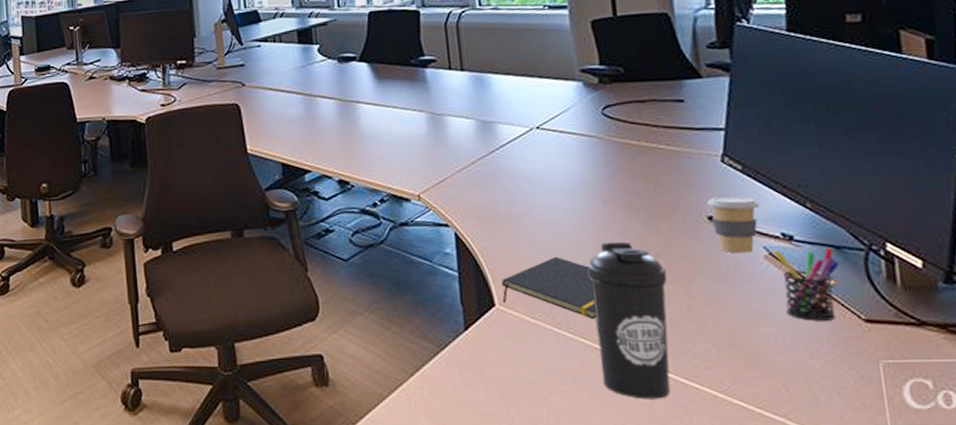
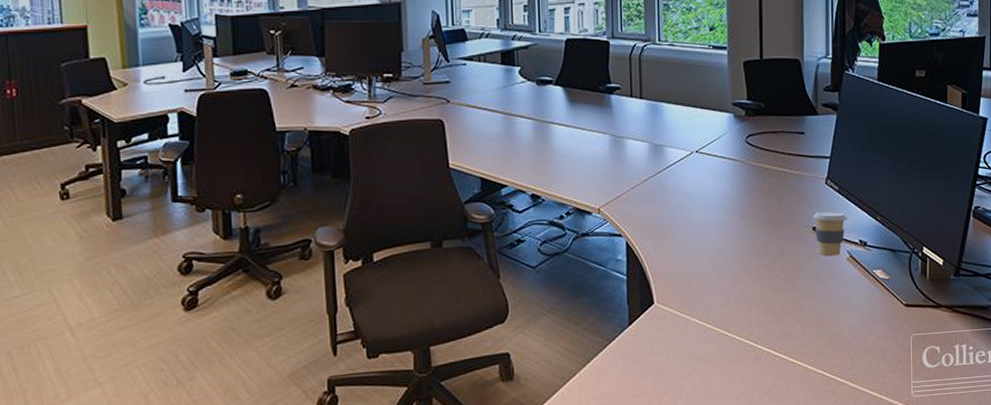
notepad: present [501,256,597,320] -> none [660,260,729,312]
water bottle: present [587,241,671,399] -> none [725,248,781,374]
pen holder: present [772,247,840,321] -> none [852,250,894,307]

